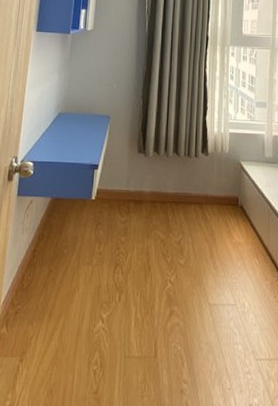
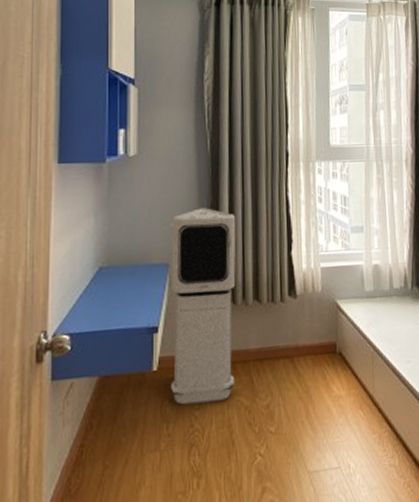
air purifier: none [103,75,164,231] -> present [170,208,236,405]

